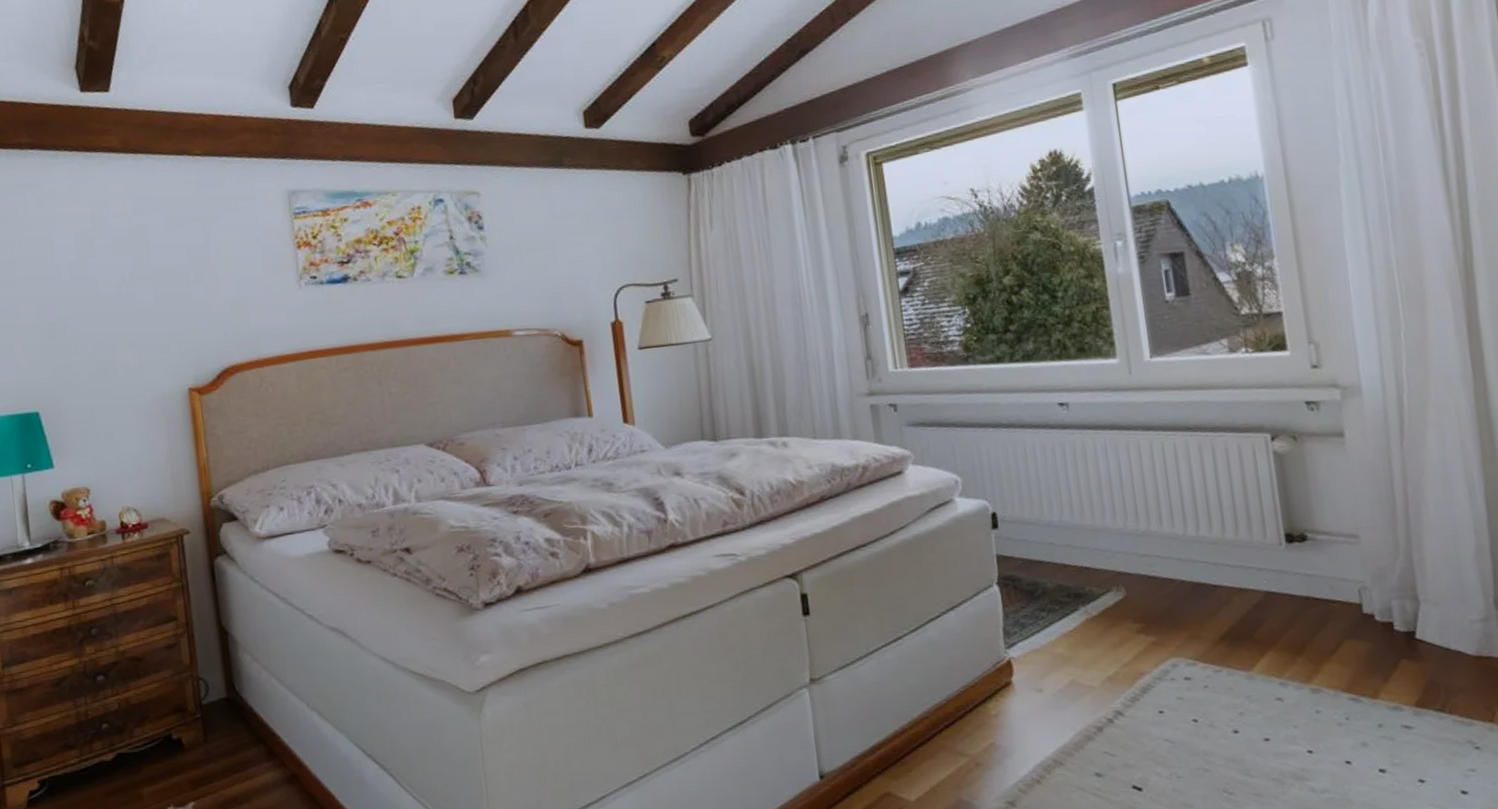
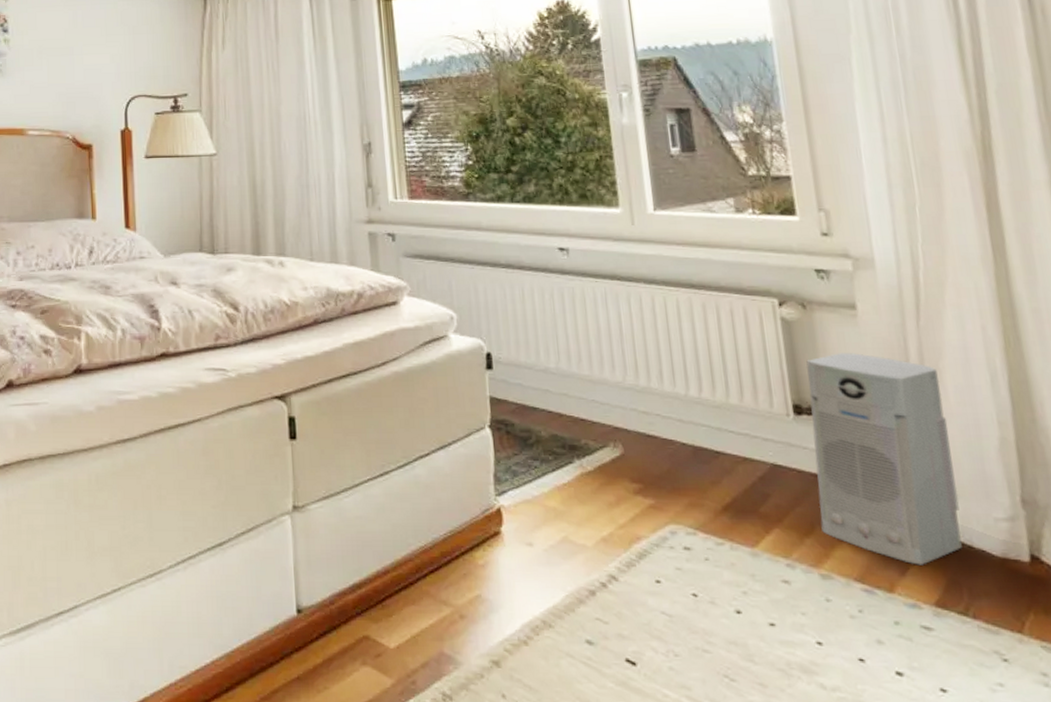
air purifier: none [1297,479,1440,671] -> present [806,353,962,565]

